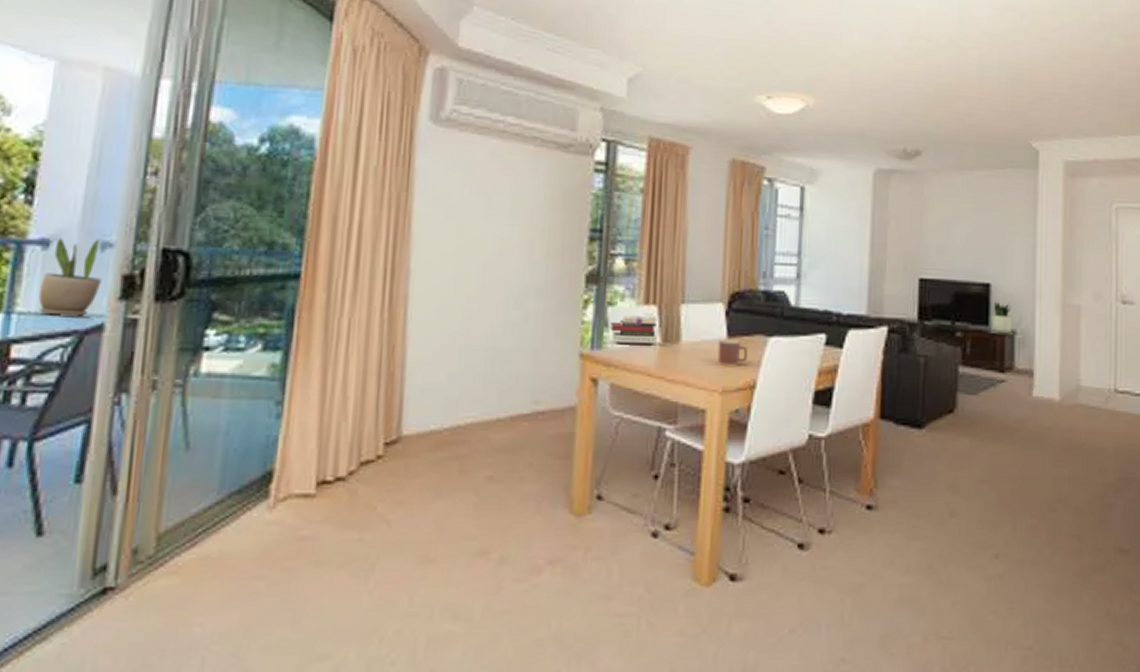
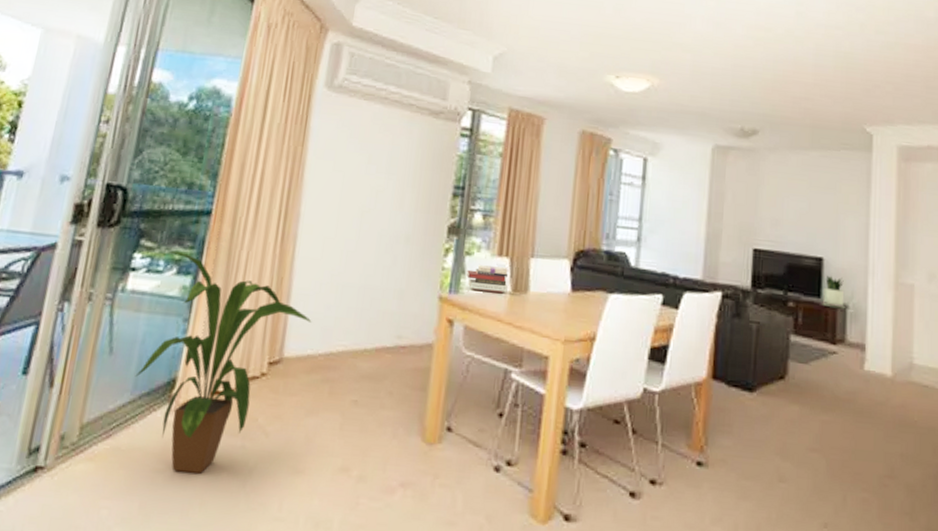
potted plant: present [38,237,102,316] -> none [9,170,61,236]
house plant: none [220,323,433,575] -> present [135,250,312,474]
mug: present [717,340,747,368] -> none [561,293,589,319]

